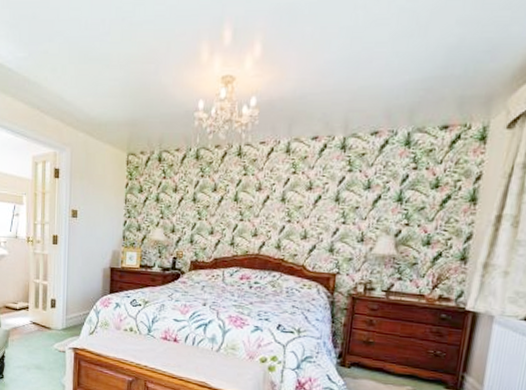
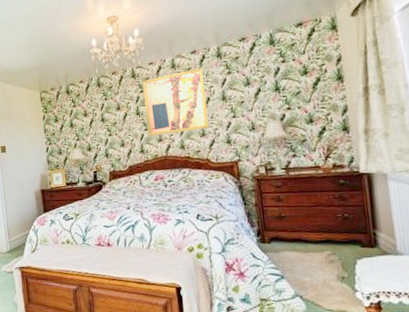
wall art: none [243,158,321,232] -> present [142,67,209,136]

